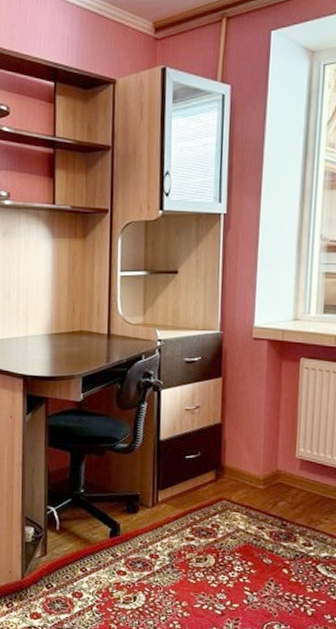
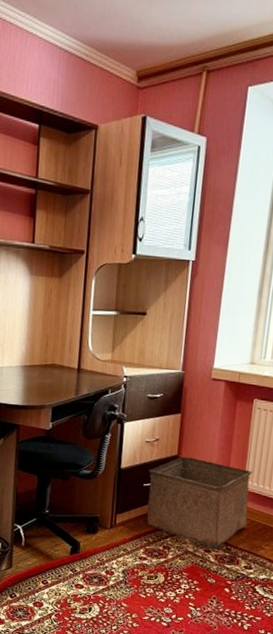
storage bin: none [191,424,304,525] -> present [147,456,252,549]

